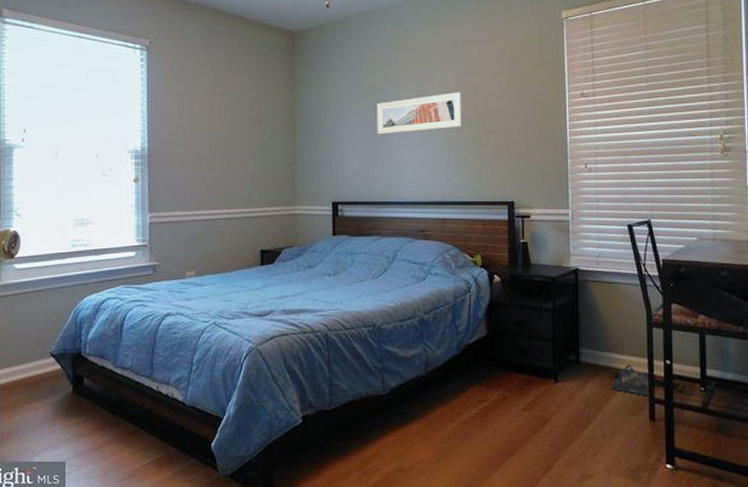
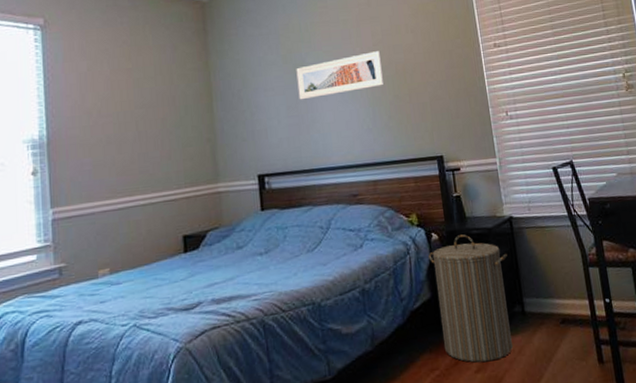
laundry hamper: none [489,280,569,402] -> present [428,234,513,363]
bag: present [612,364,656,397] -> none [558,308,599,339]

